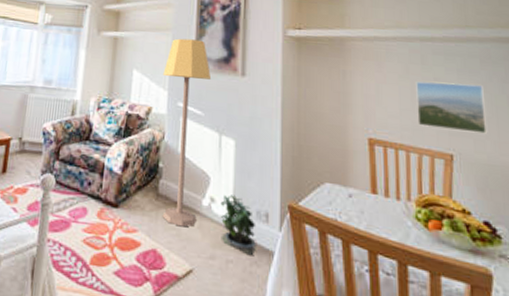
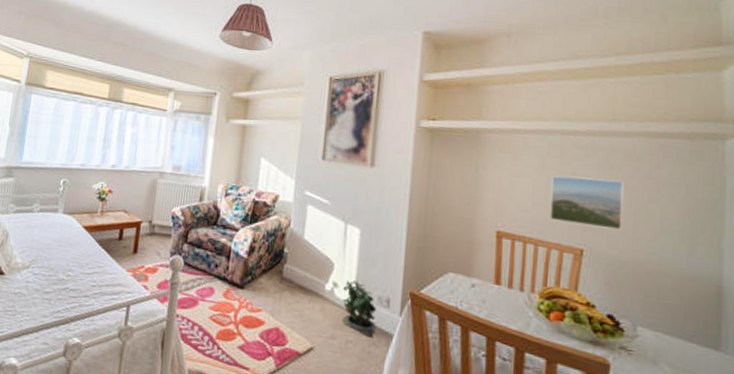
lamp: present [162,38,212,227] -> none [286,127,340,309]

